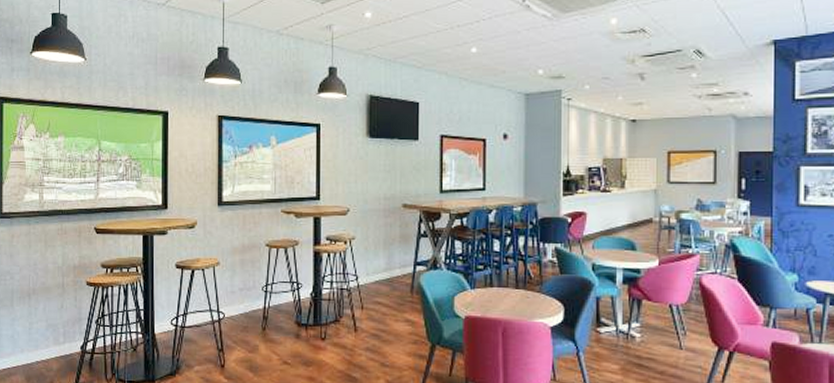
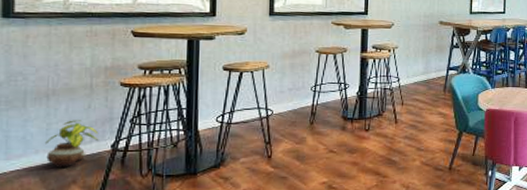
potted plant: none [29,320,71,368] -> present [45,120,99,168]

